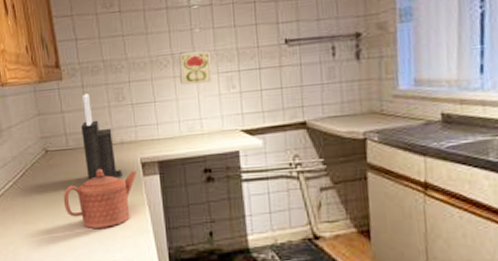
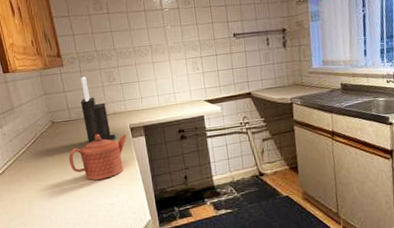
decorative tile: present [179,51,213,85] -> none [156,42,183,68]

